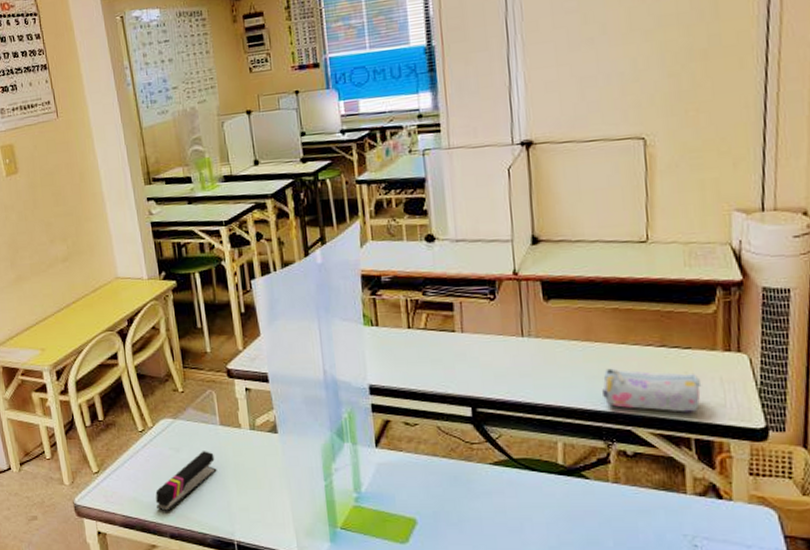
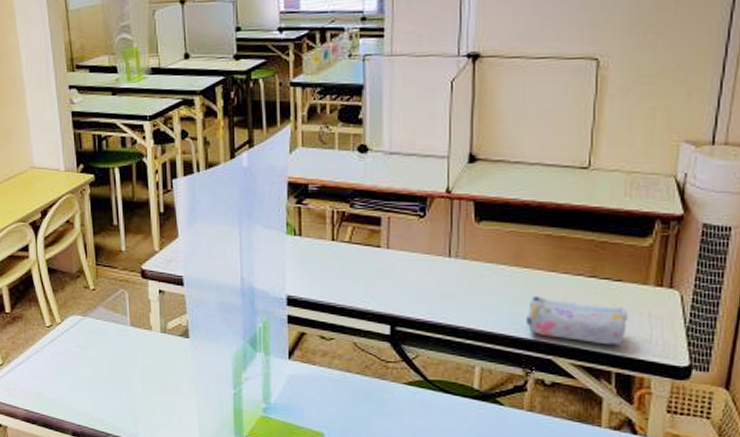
stapler: present [155,451,217,512] -> none [60,351,124,410]

